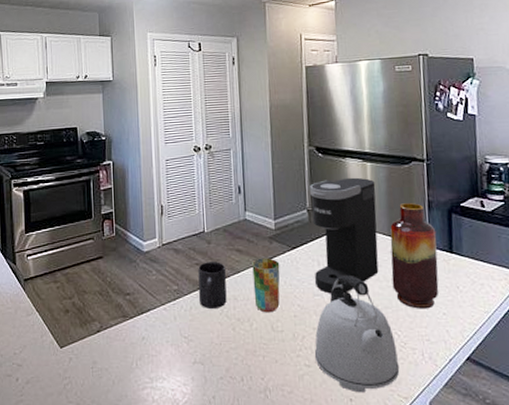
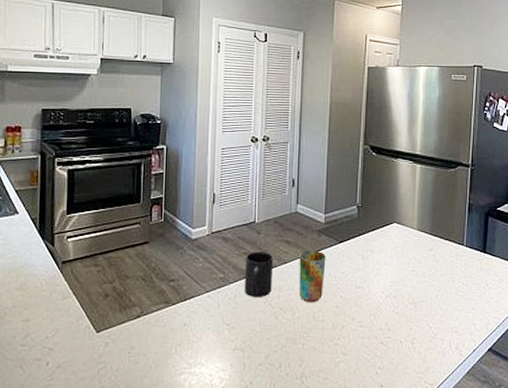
coffee maker: present [310,177,379,294] -> none [359,177,423,287]
kettle: present [314,276,400,393] -> none [351,270,428,379]
vase: present [390,203,439,309] -> none [429,205,473,303]

